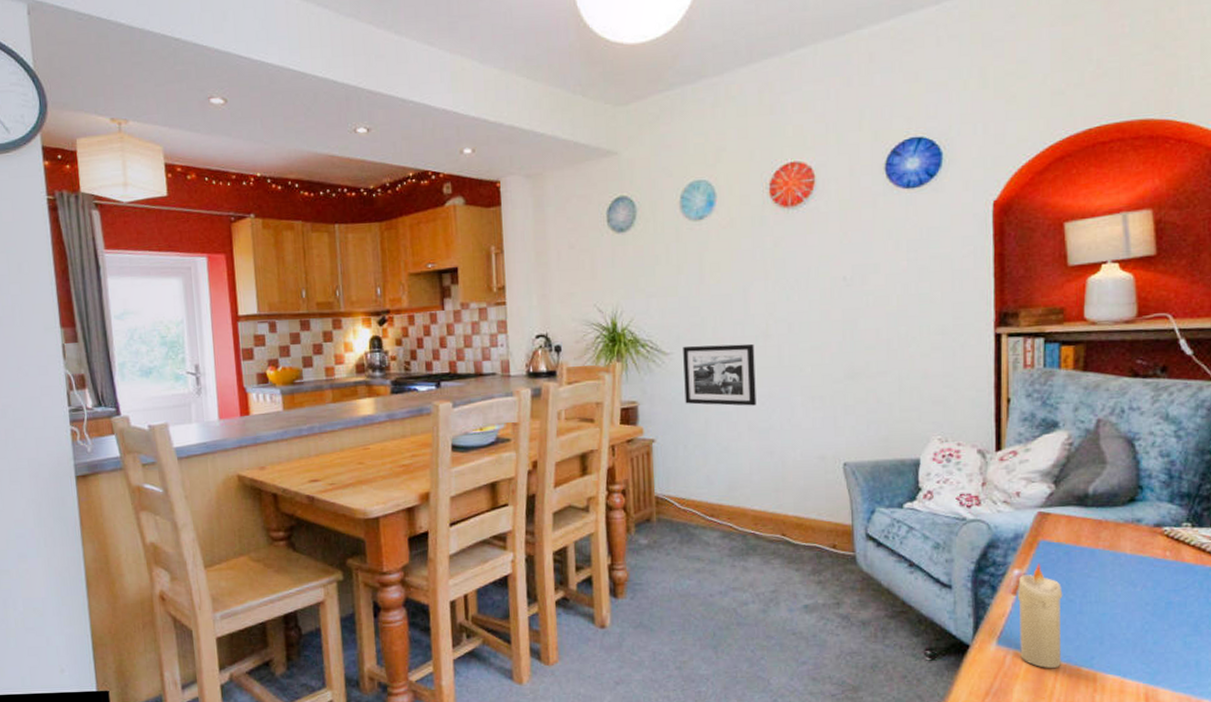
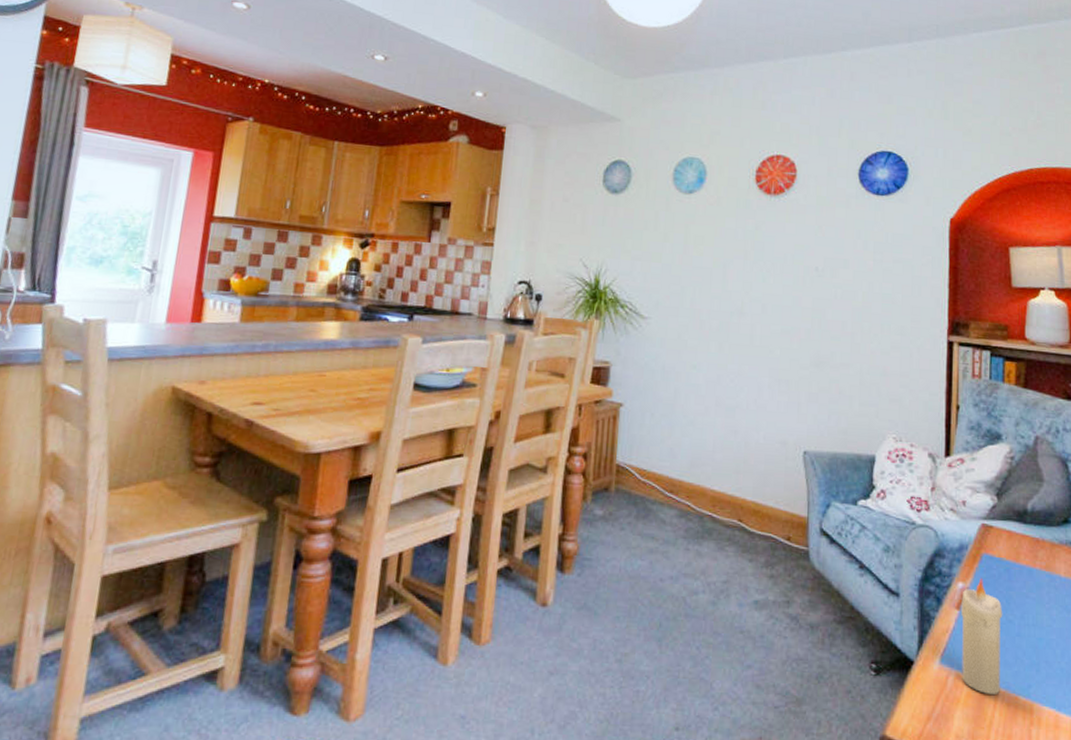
picture frame: present [683,343,756,406] -> none [657,312,729,382]

